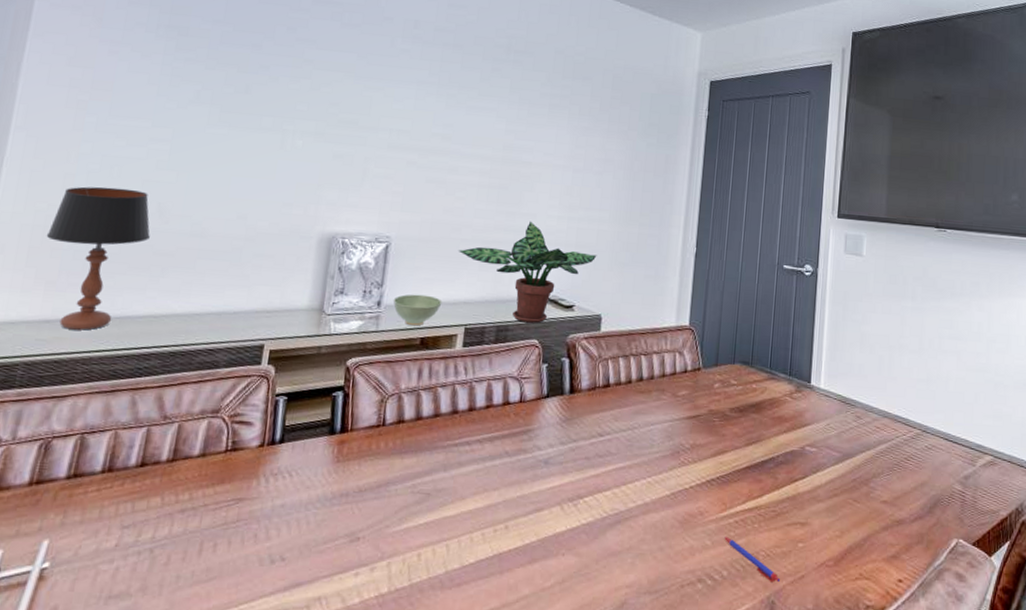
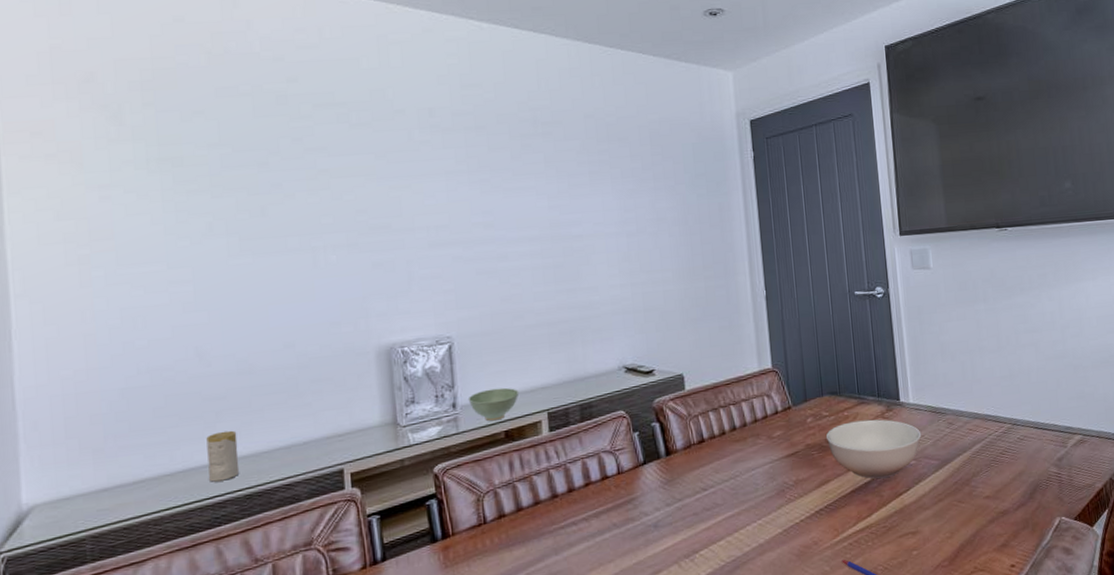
table lamp: present [46,186,150,330] -> none [80,338,195,494]
candle: none [141,286,177,334] -> present [206,430,240,482]
potted plant: present [458,221,597,323] -> none [524,294,668,396]
bowl: none [730,395,827,460] -> present [825,419,922,479]

